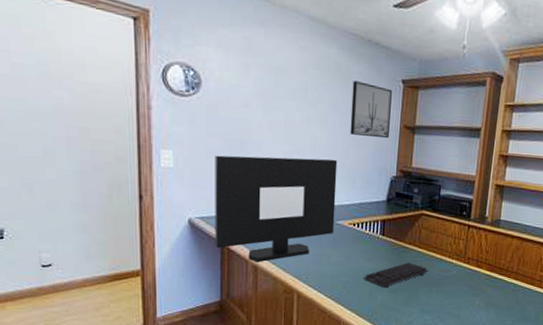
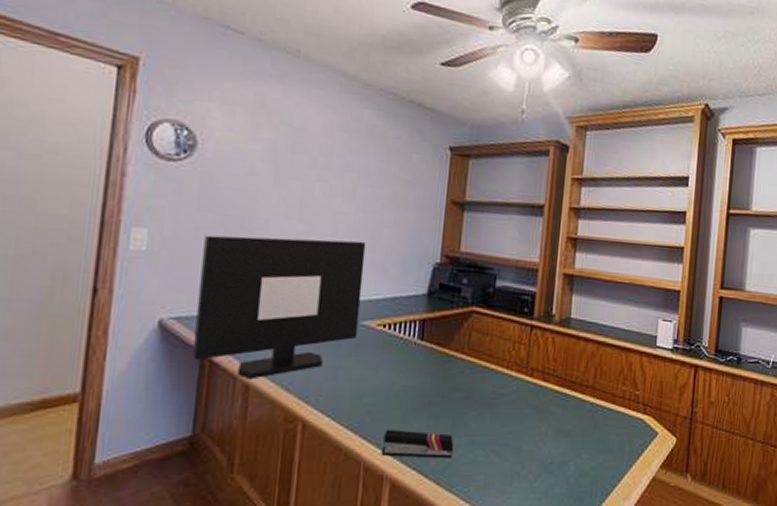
wall art: present [350,81,392,139] -> none [383,147,437,217]
stapler: none [355,300,409,321] -> present [381,429,454,459]
keyboard: present [364,262,429,288] -> none [394,375,481,412]

